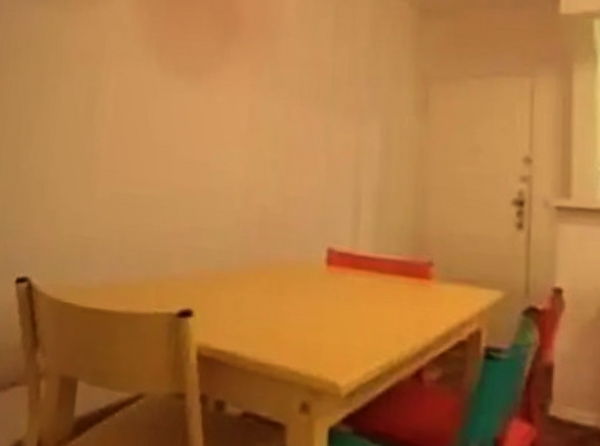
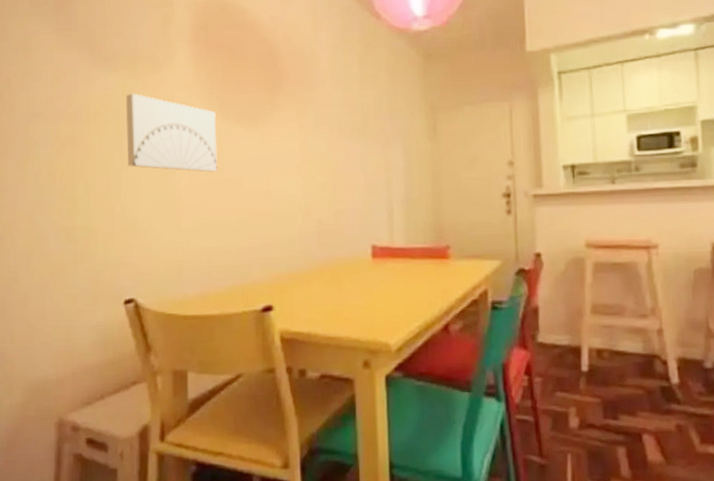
wall art: none [43,29,153,133] -> present [125,93,218,172]

